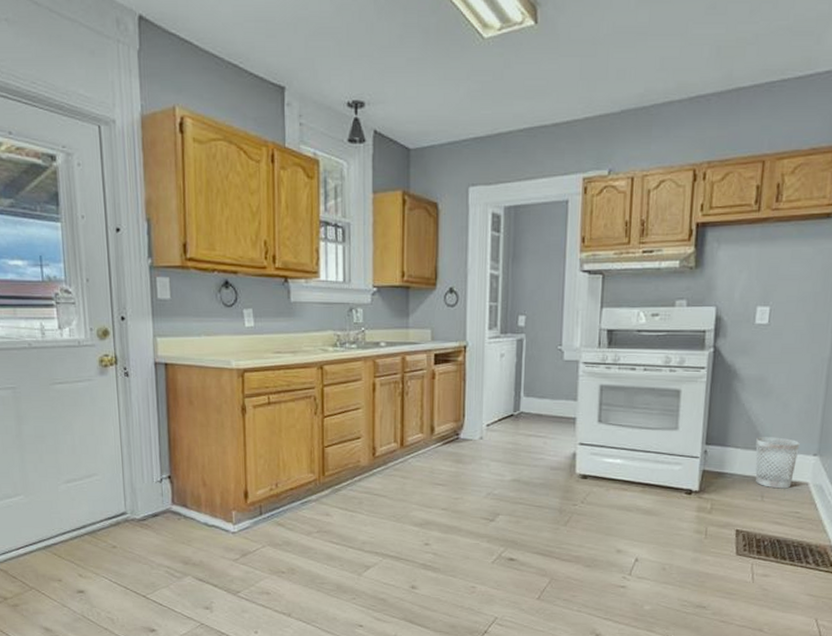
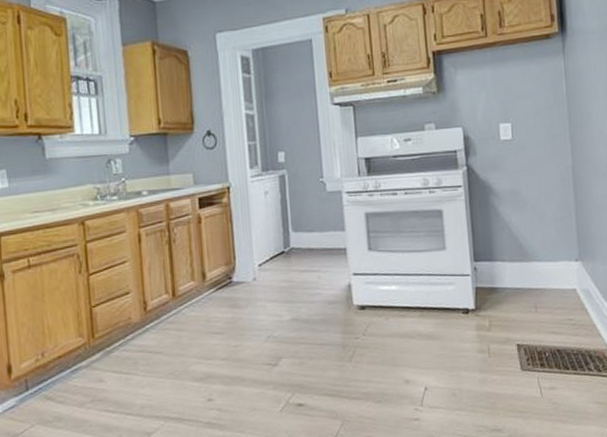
wastebasket: present [755,437,800,489] -> none [520,246,562,298]

